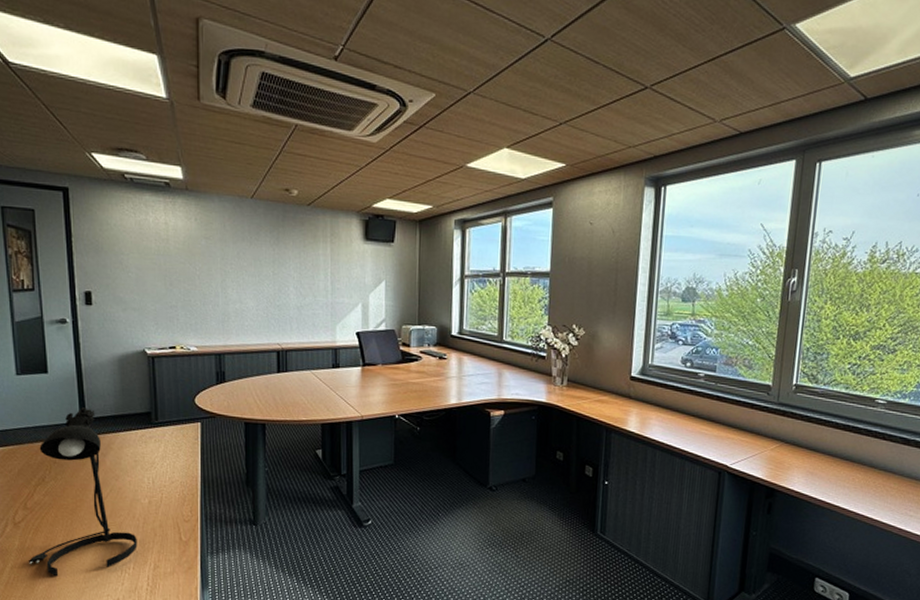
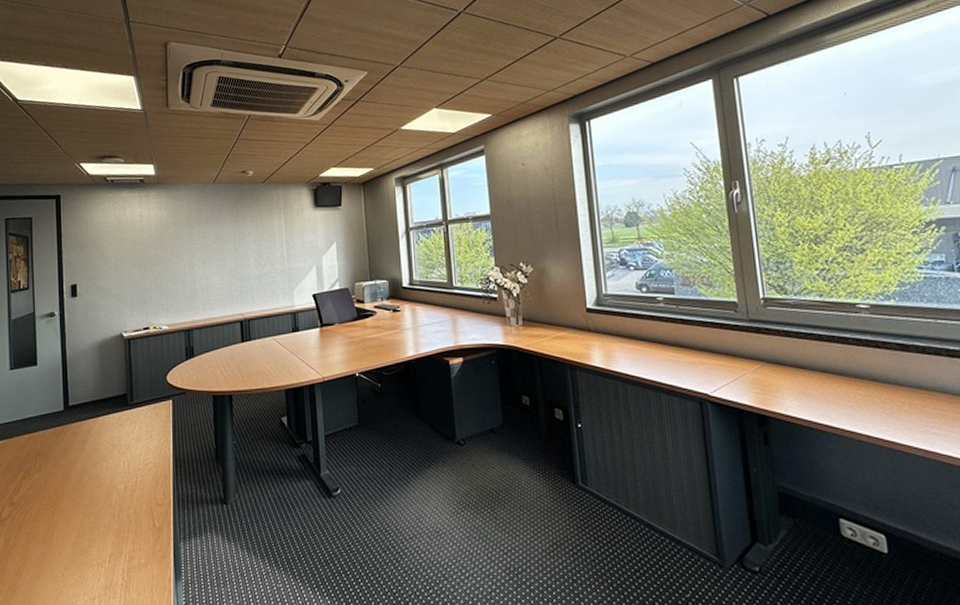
desk lamp: present [29,407,138,577] -> none [12,395,113,576]

